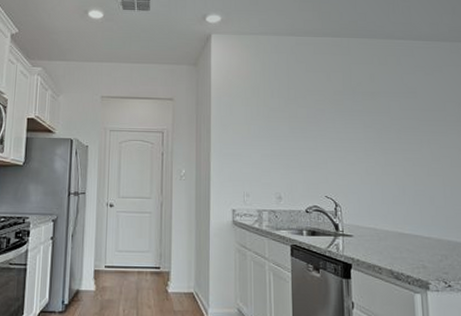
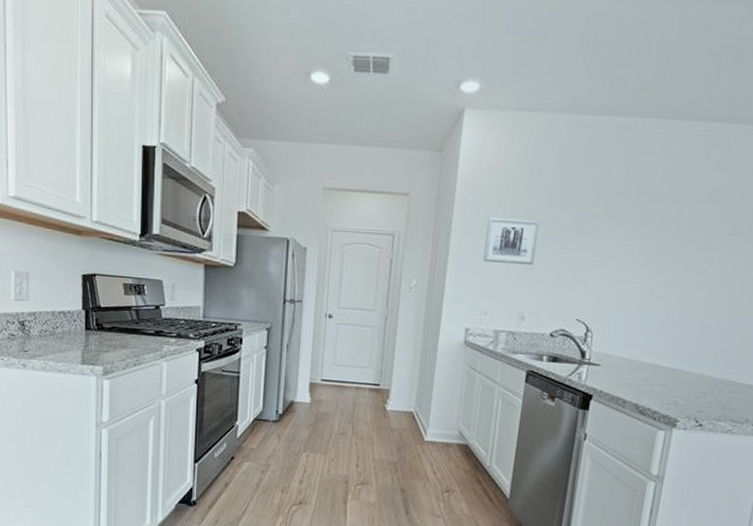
wall art: none [239,115,282,152] -> present [482,217,539,265]

